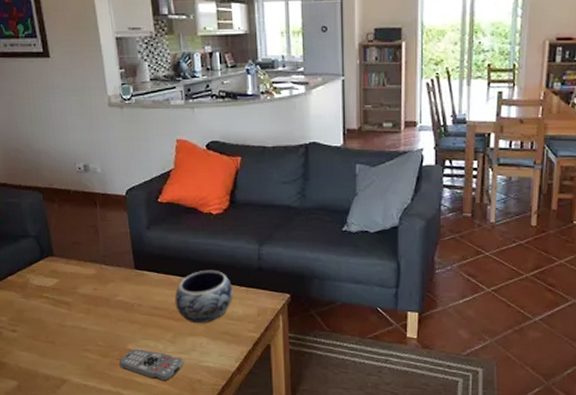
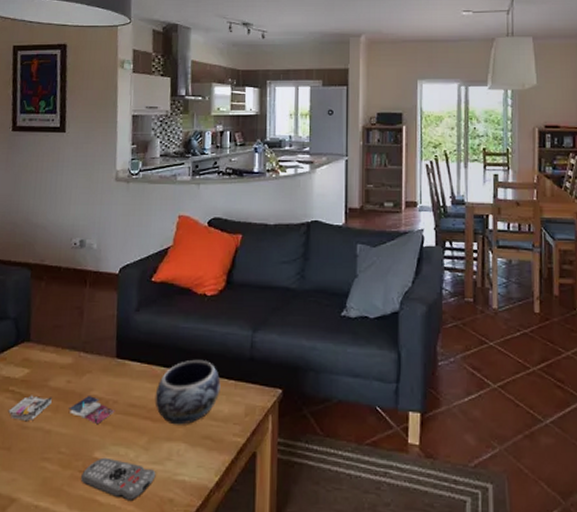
magazine: none [46,300,141,324] -> present [8,395,115,425]

